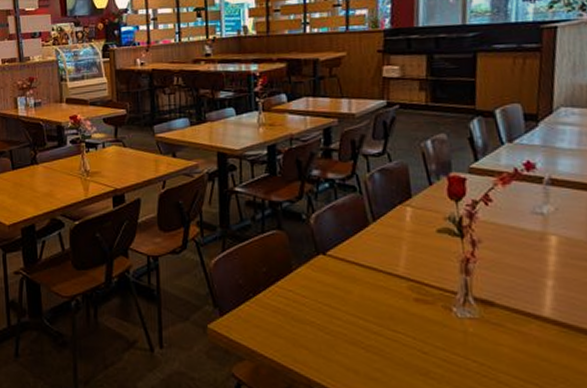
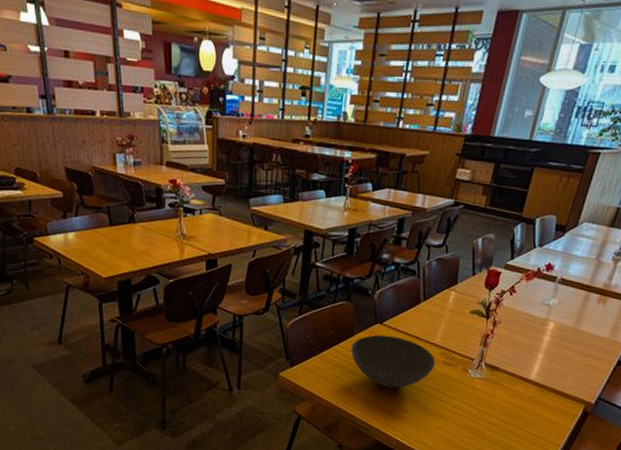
bowl: none [291,268,406,338] -> present [351,334,436,389]

